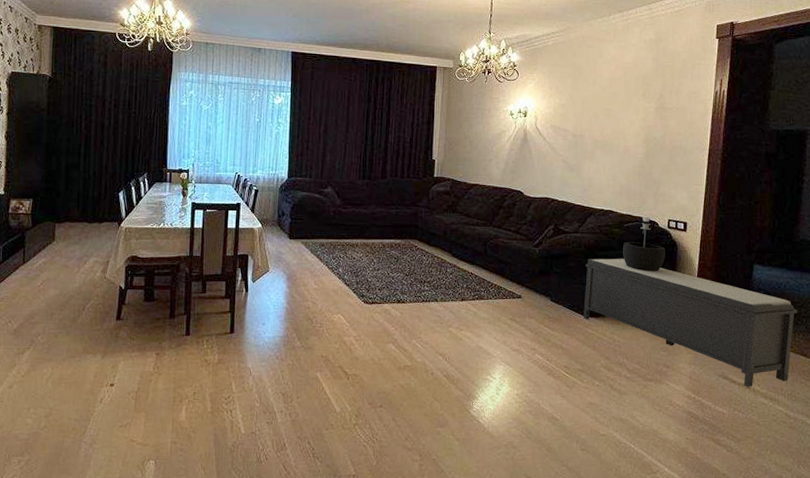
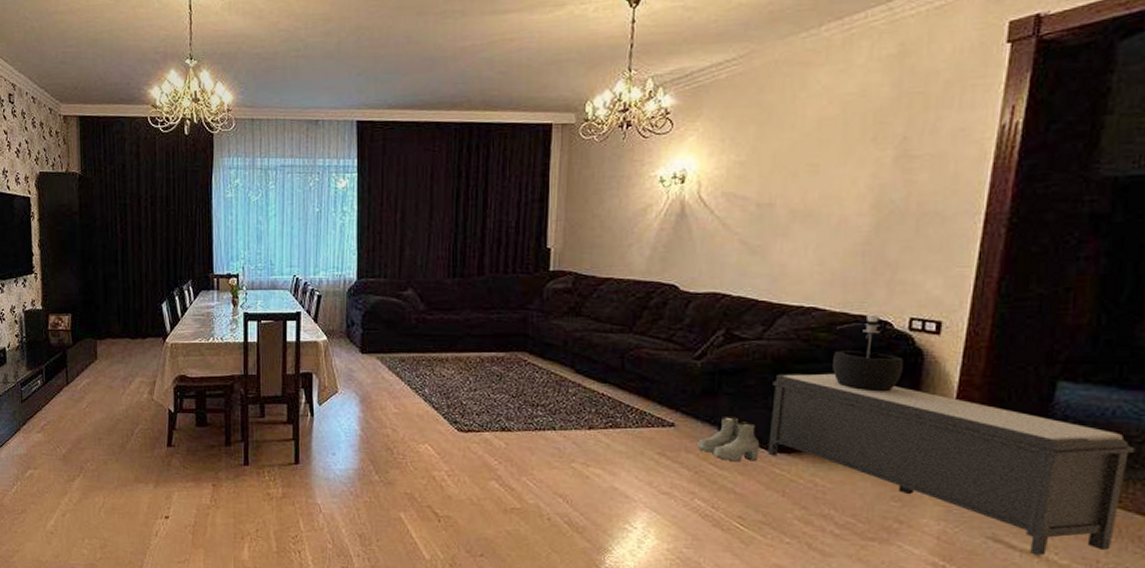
boots: none [537,290,578,325] -> present [698,417,760,462]

